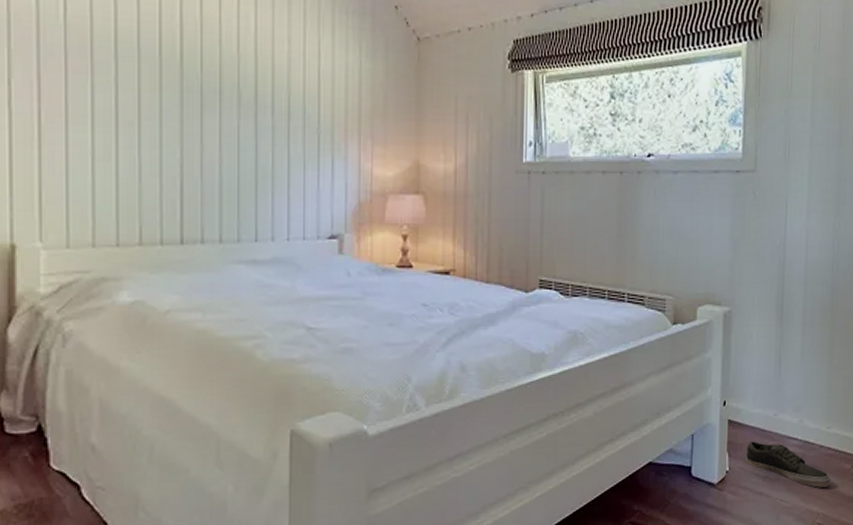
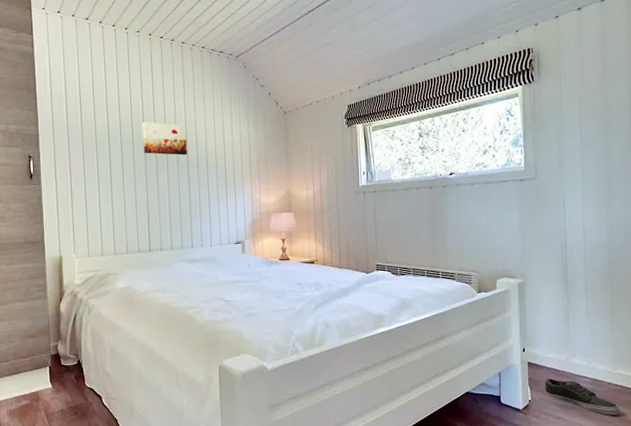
wall art: none [180,26,256,90] -> present [143,121,187,156]

